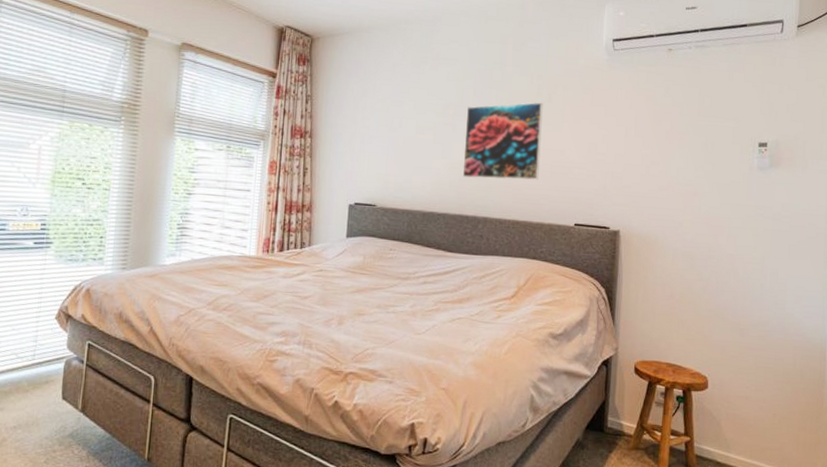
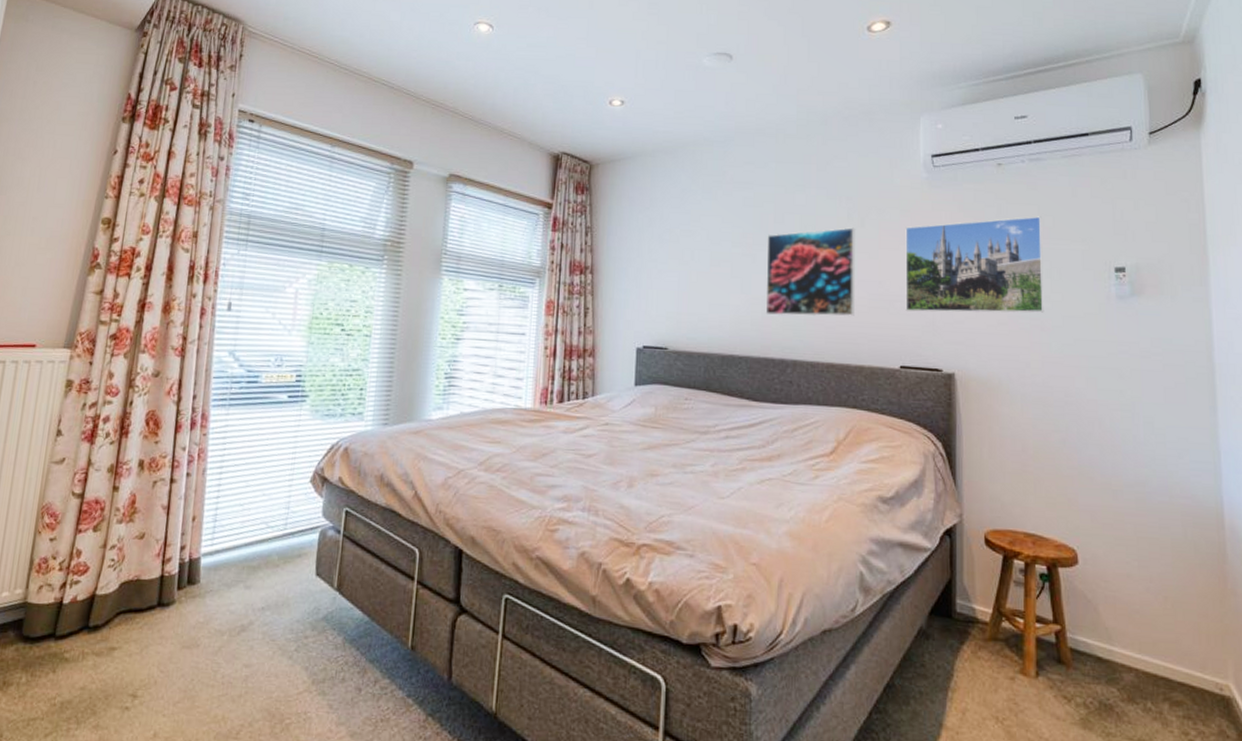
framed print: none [582,96,702,180] -> present [905,216,1044,313]

